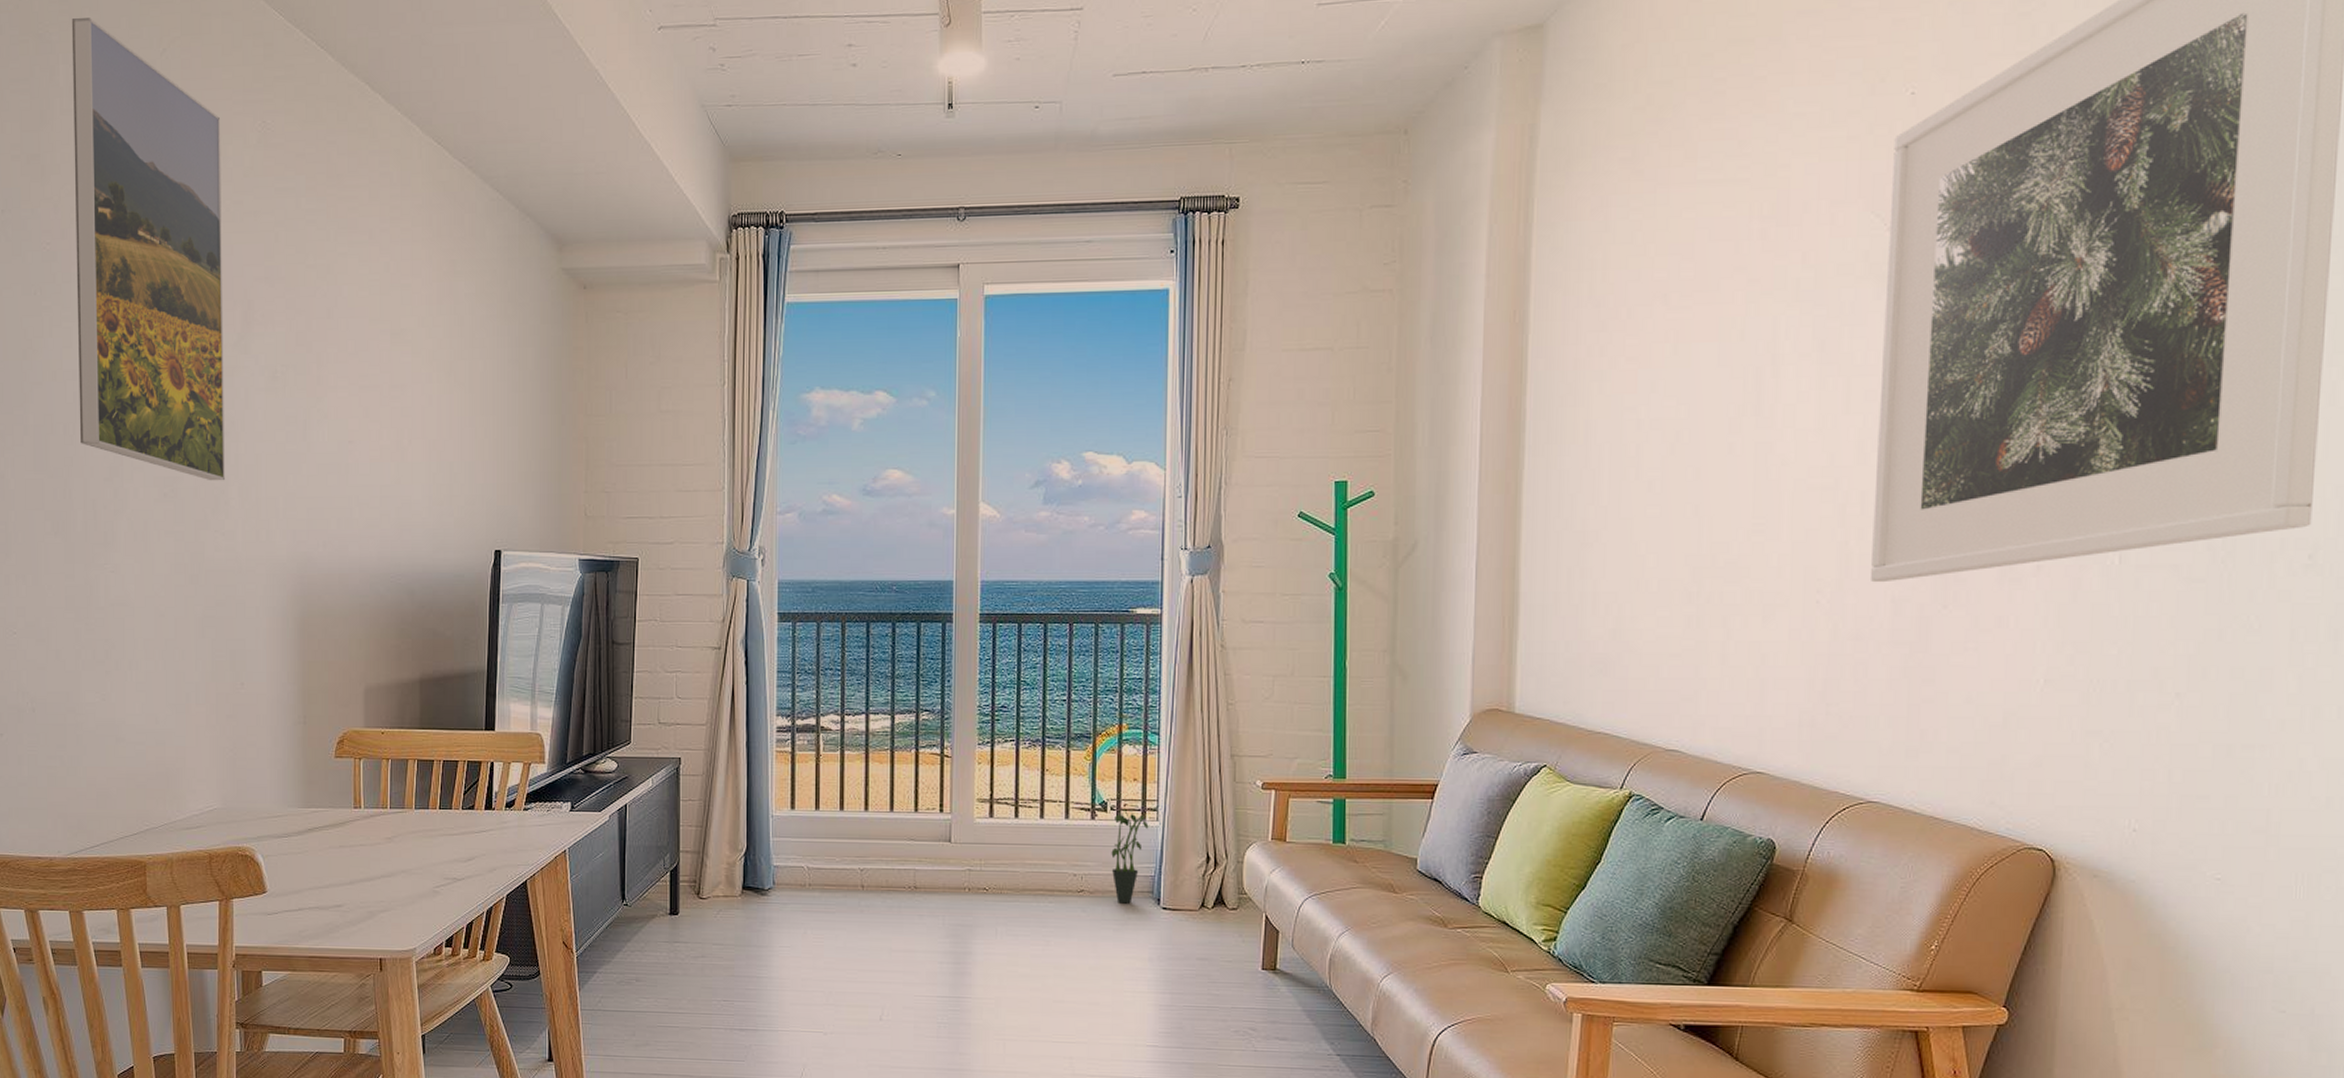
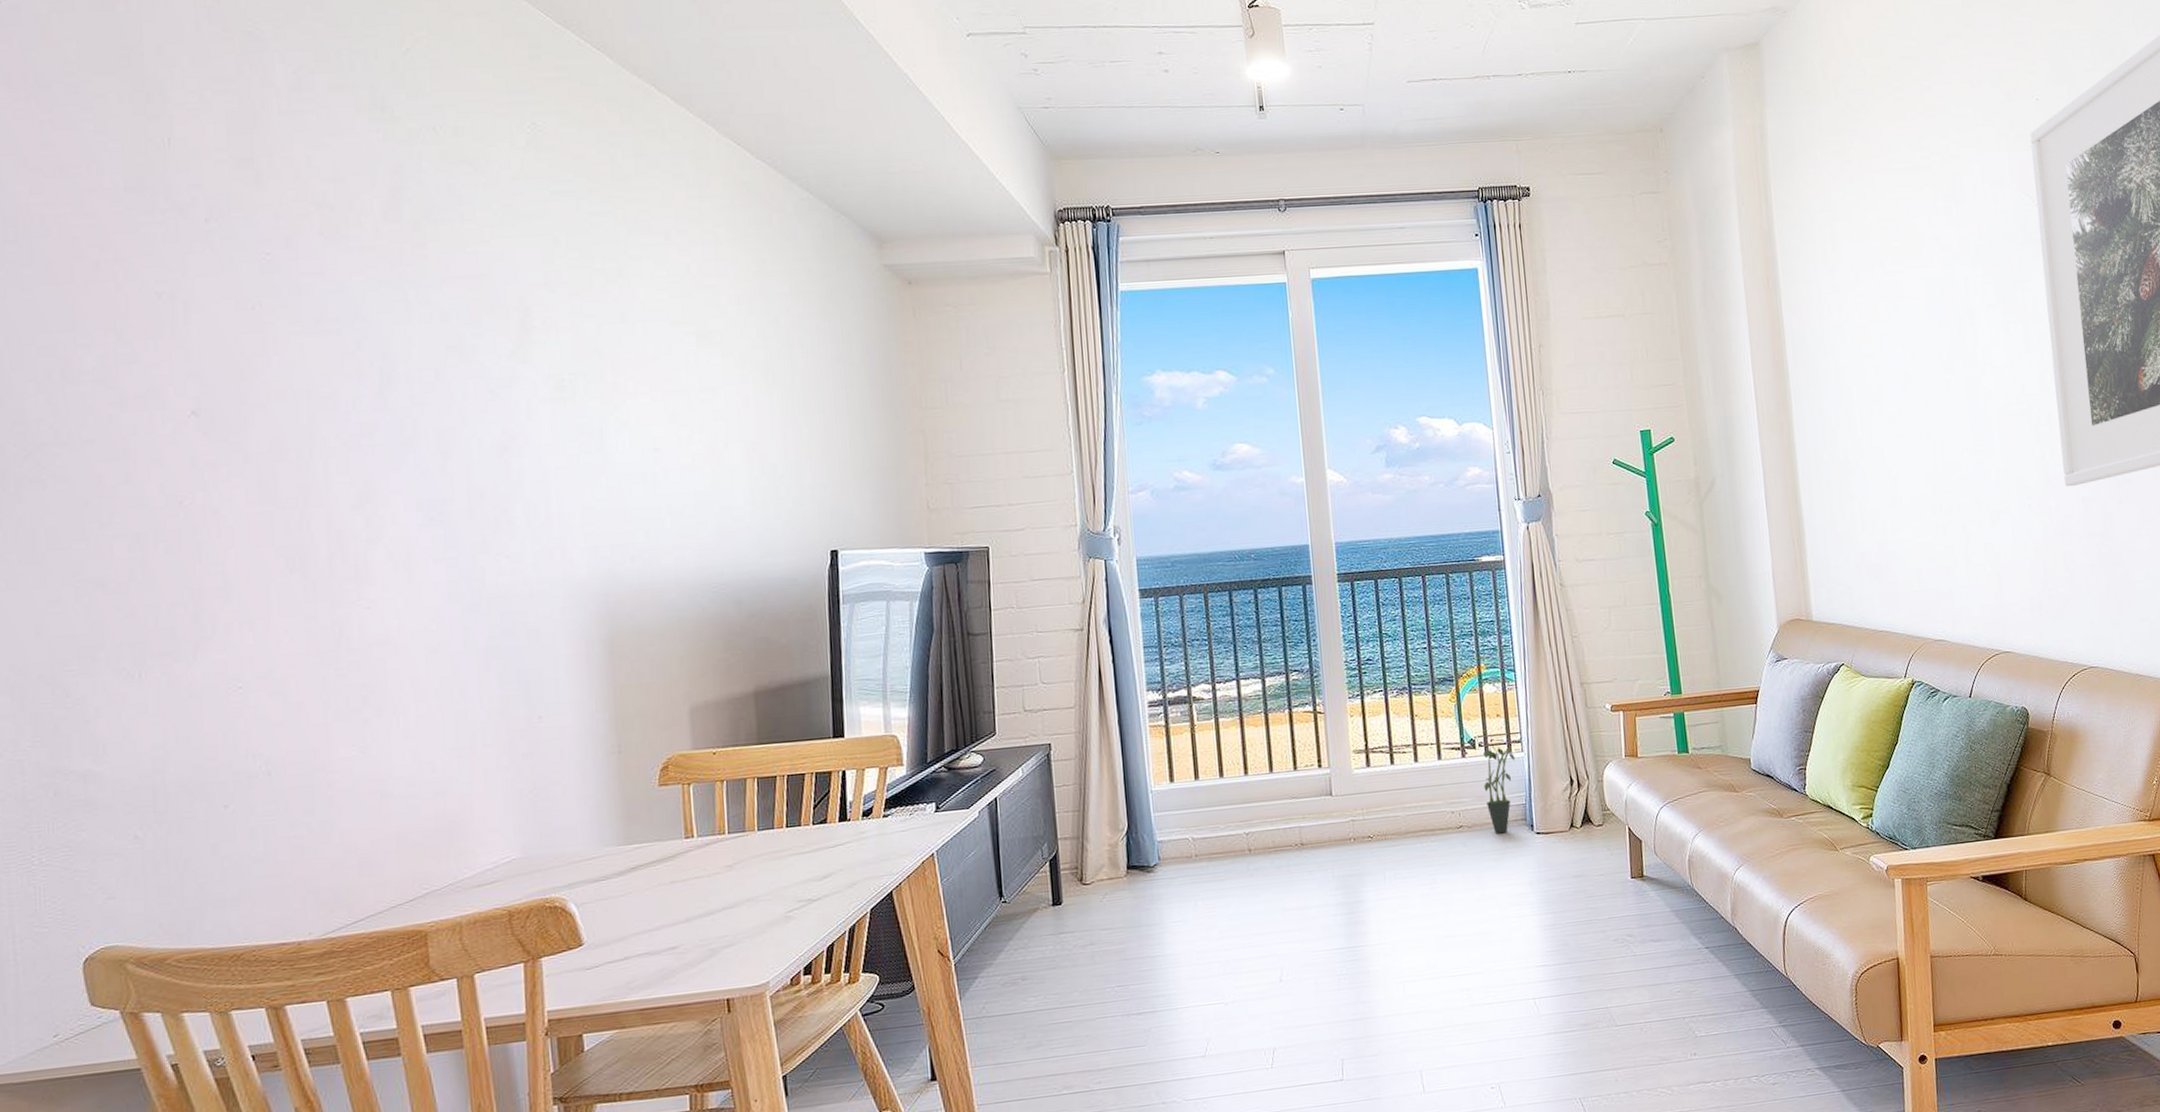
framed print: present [71,18,226,481] -> none [289,15,507,501]

